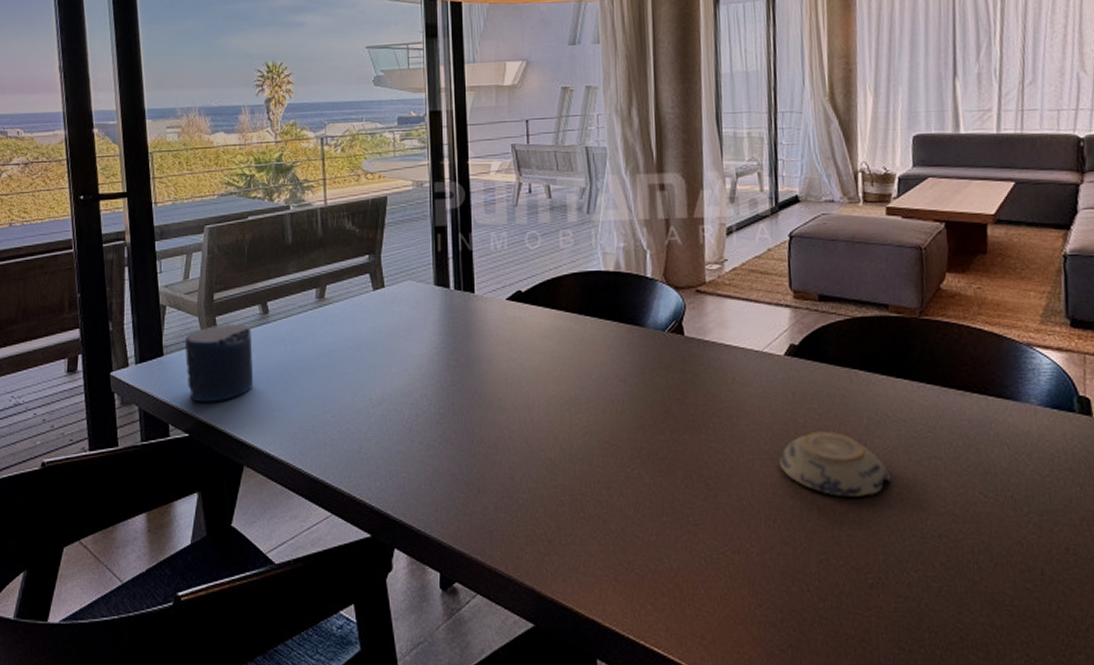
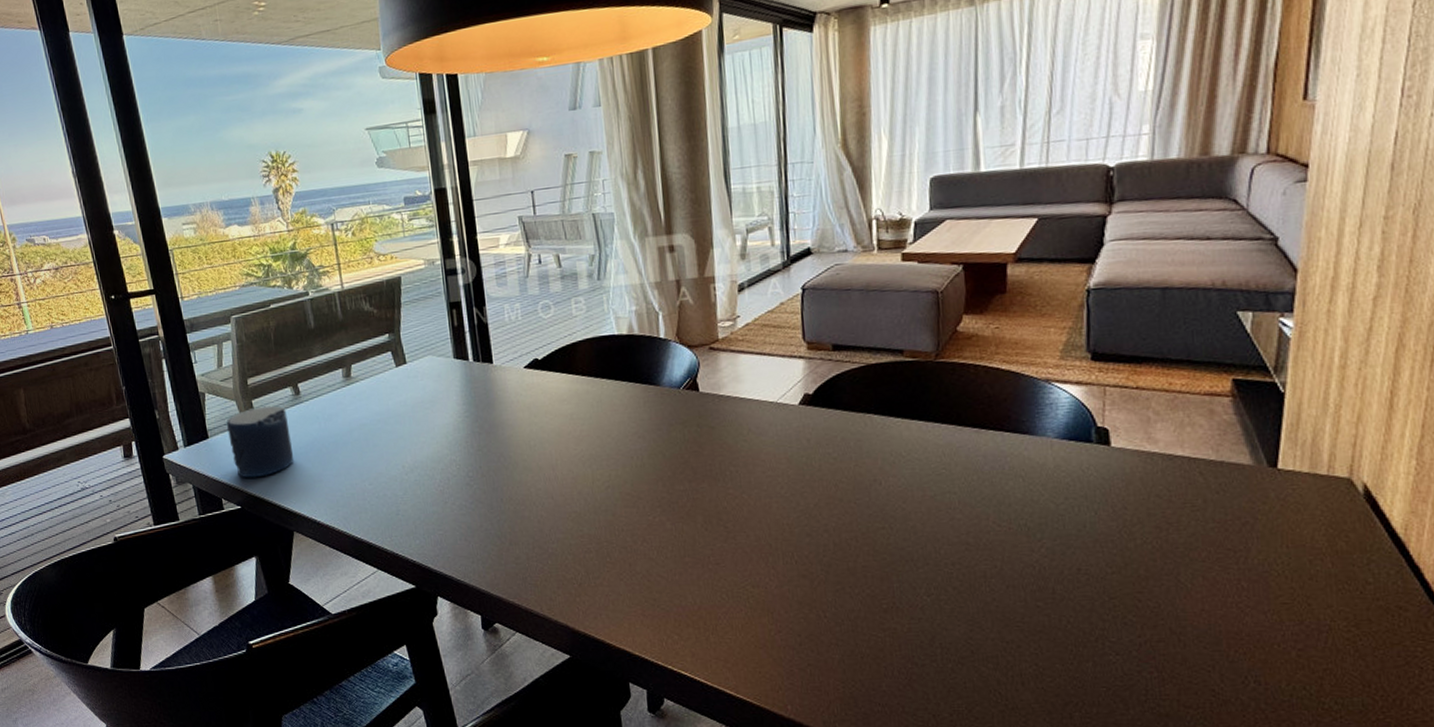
decorative bowl: present [778,431,890,496] -> none [794,473,904,532]

